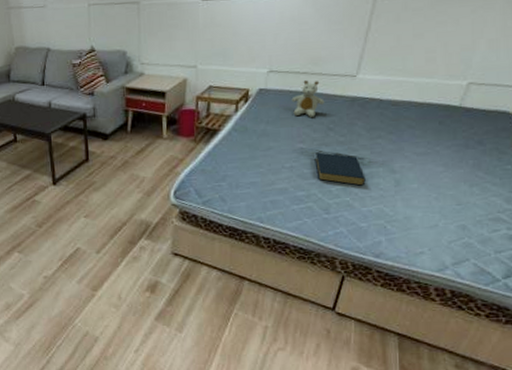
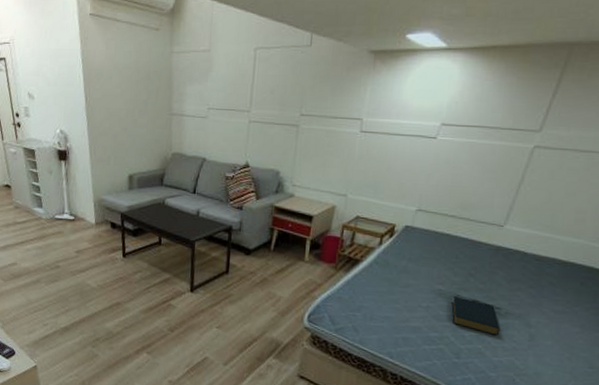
stuffed bear: present [291,80,325,117] -> none [436,223,469,261]

